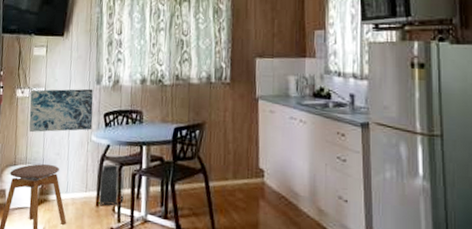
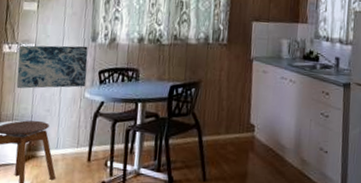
trash can: present [96,164,125,206] -> none [88,120,119,161]

